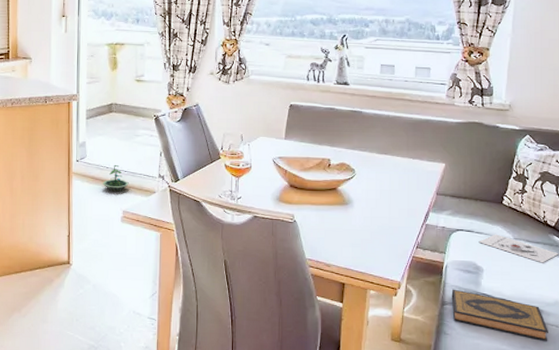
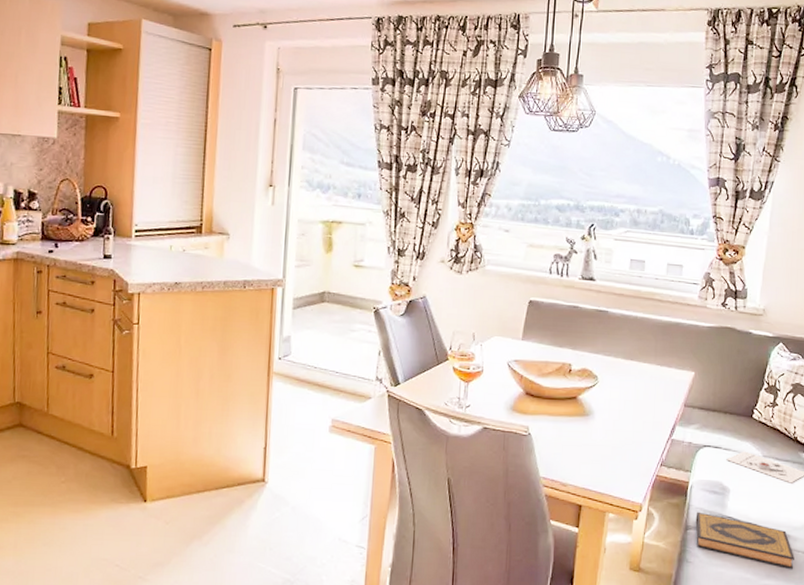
terrarium: present [103,164,129,192] -> none [309,364,340,397]

